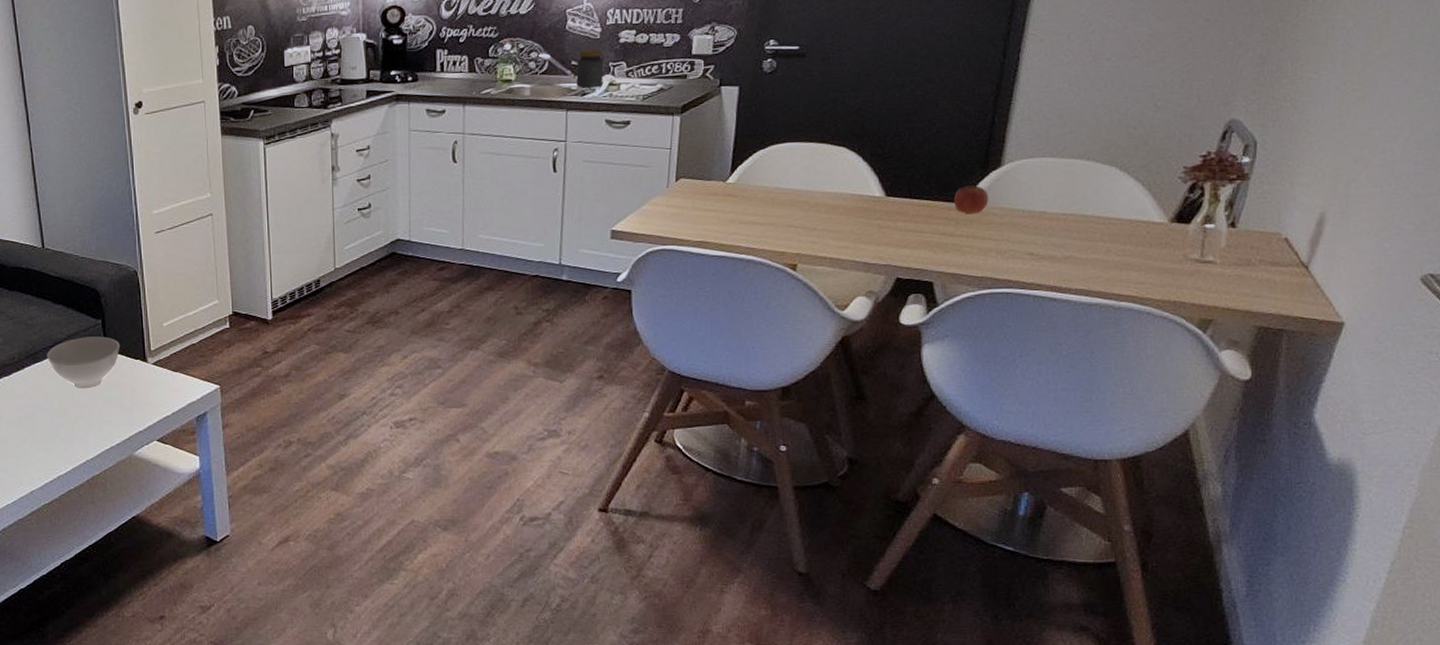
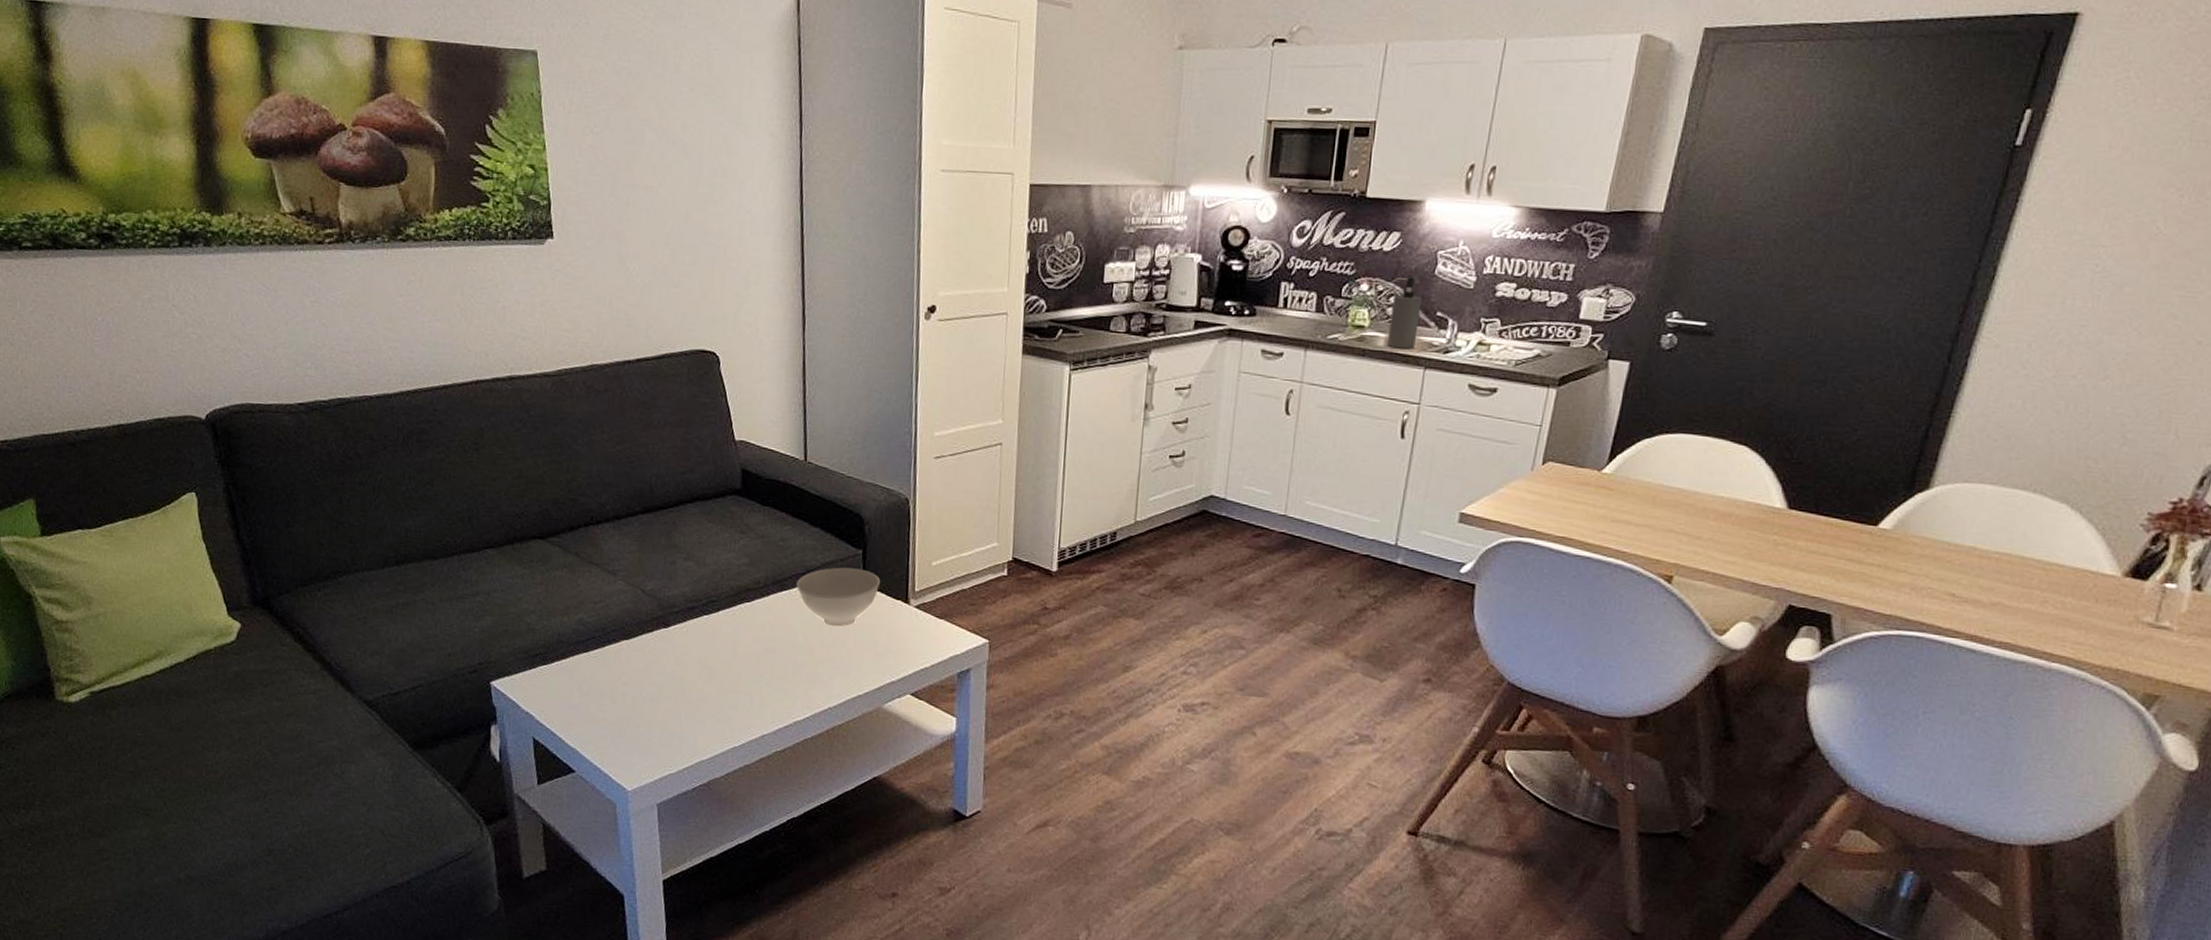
soap dispenser: none [531,34,558,96] -> present [1386,277,1422,350]
jar: present [576,48,604,88] -> none [1439,299,1475,346]
fruit: present [953,184,989,214] -> none [1867,506,1911,541]

